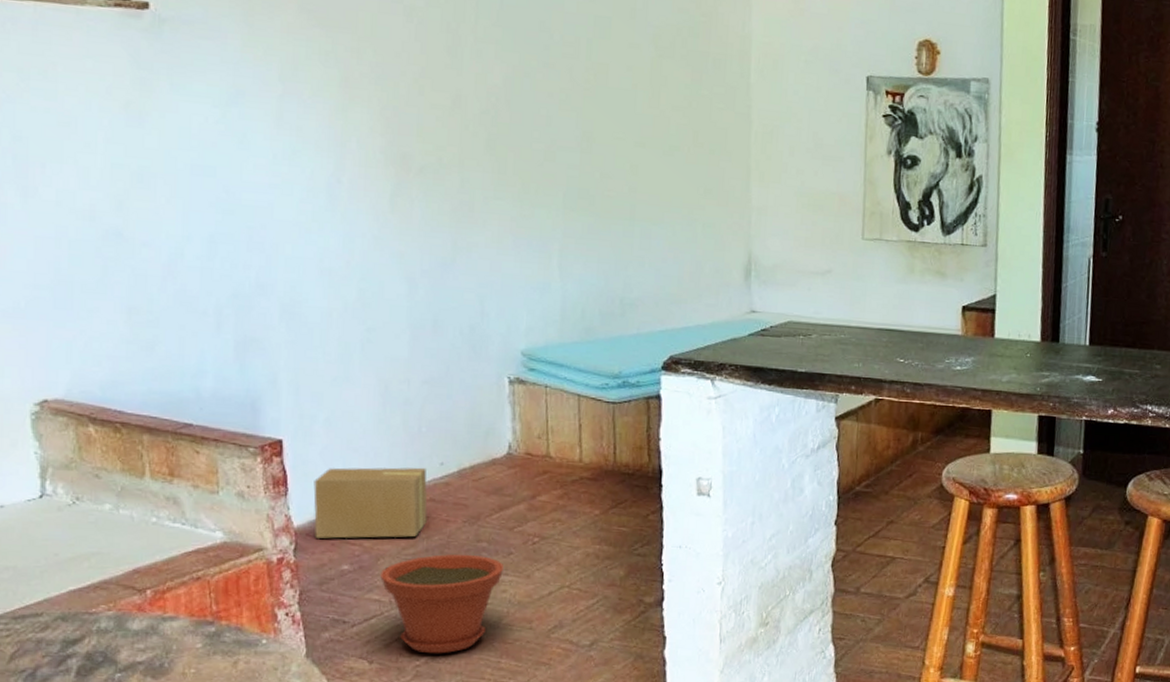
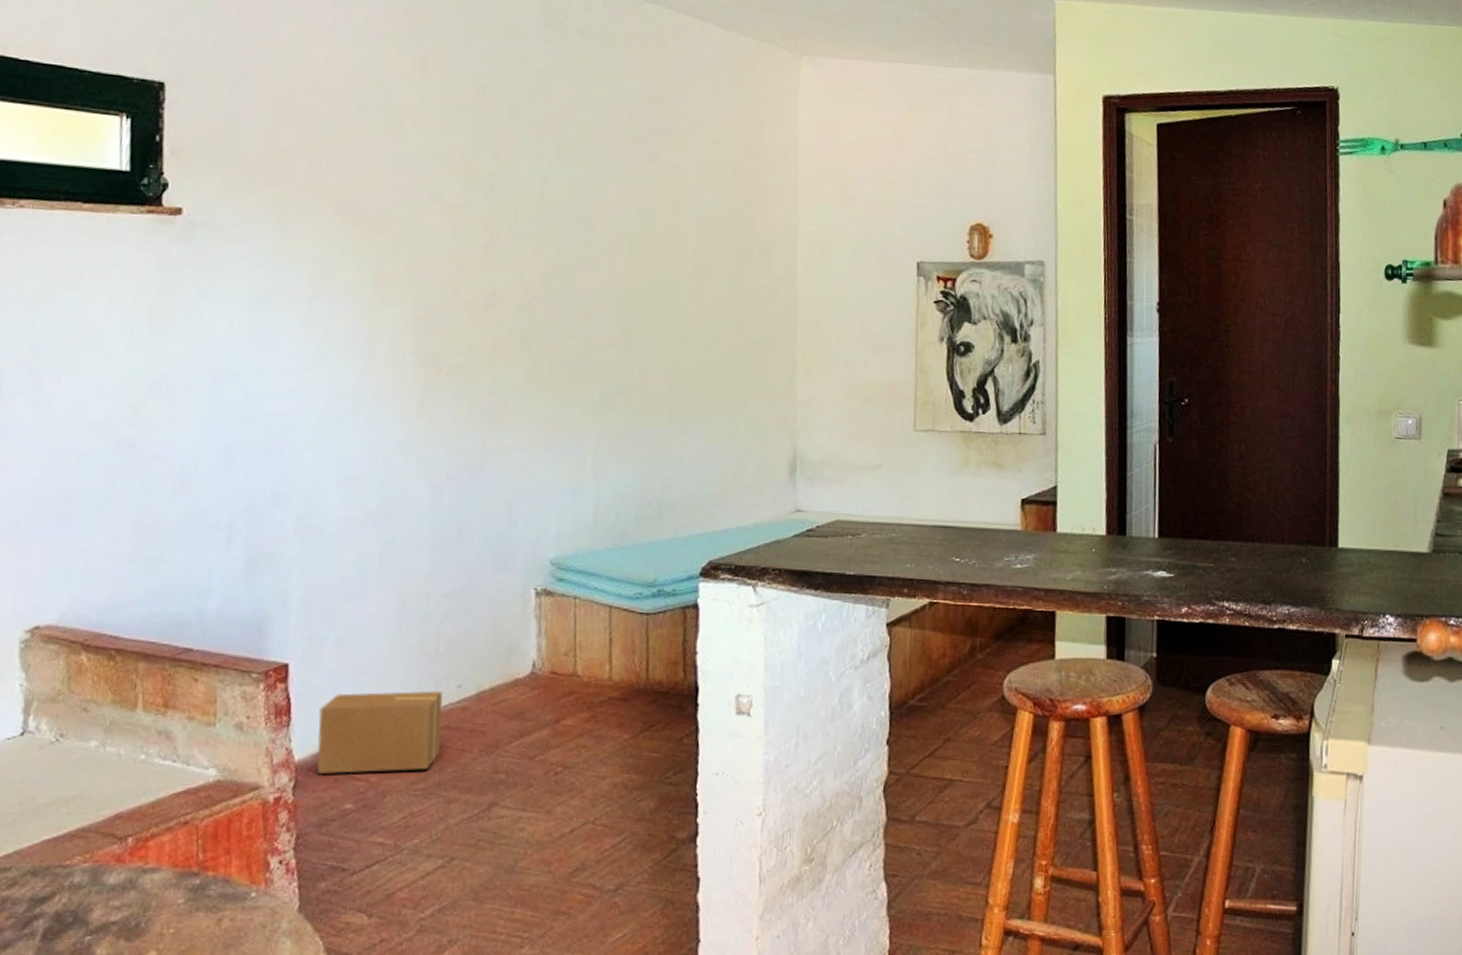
plant pot: present [380,554,503,654] -> none [386,788,522,905]

